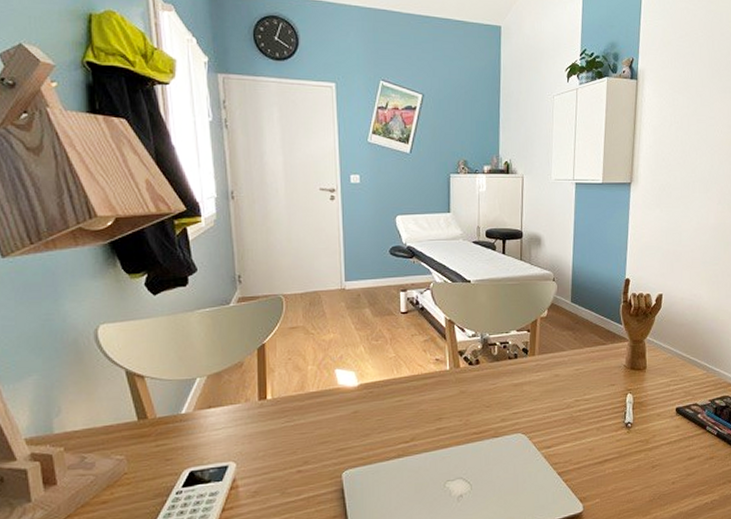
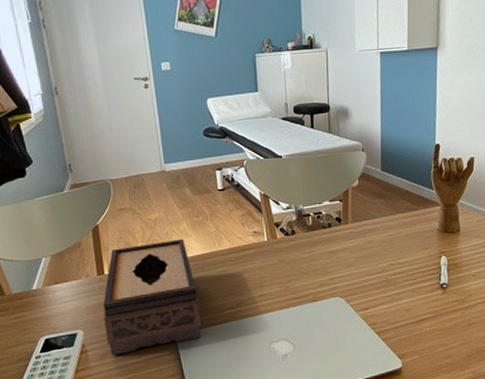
tissue box: none [261,363,371,493] -> present [103,238,201,356]

